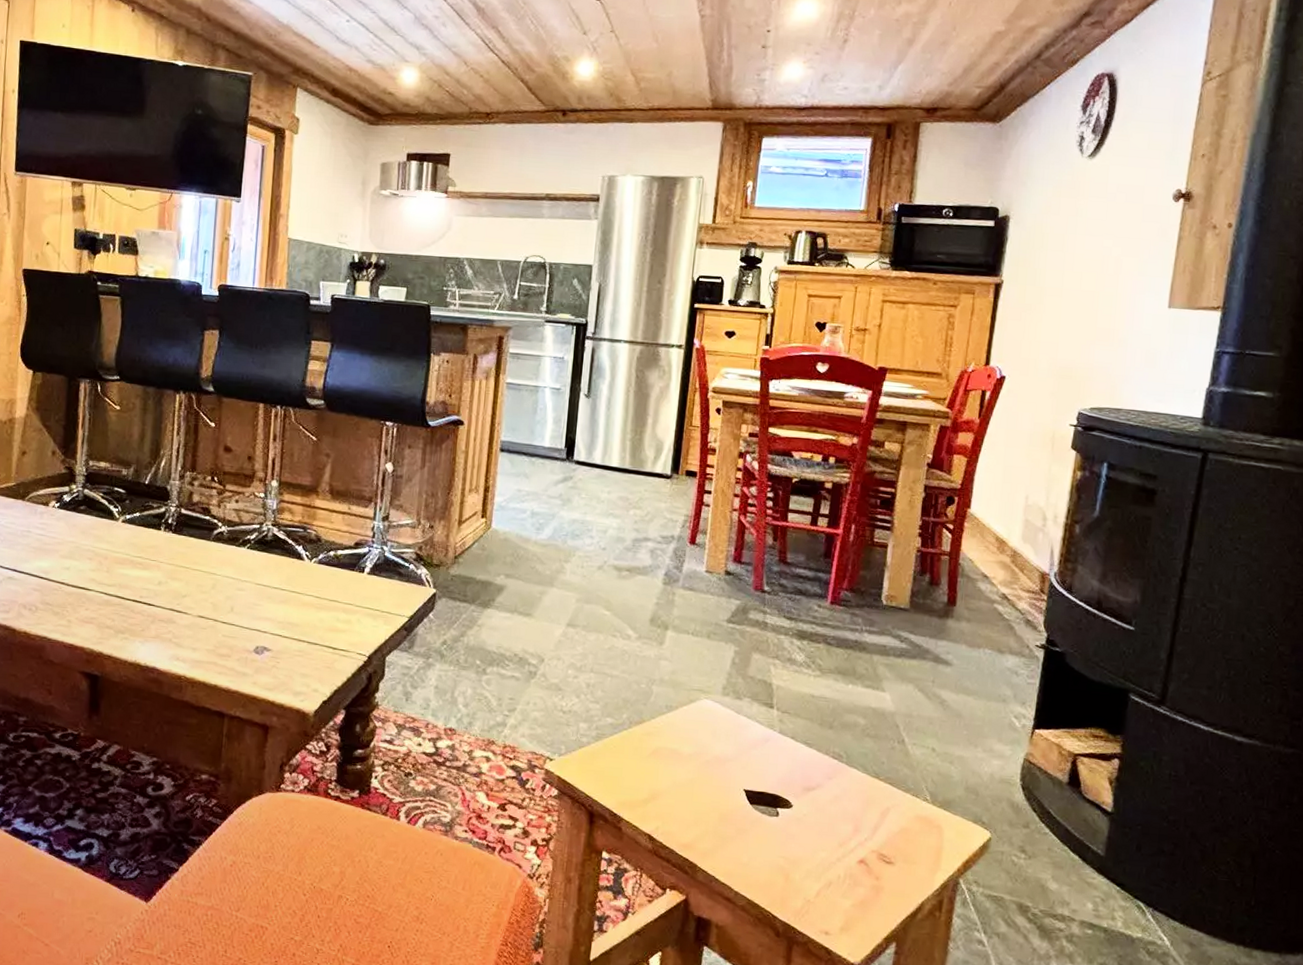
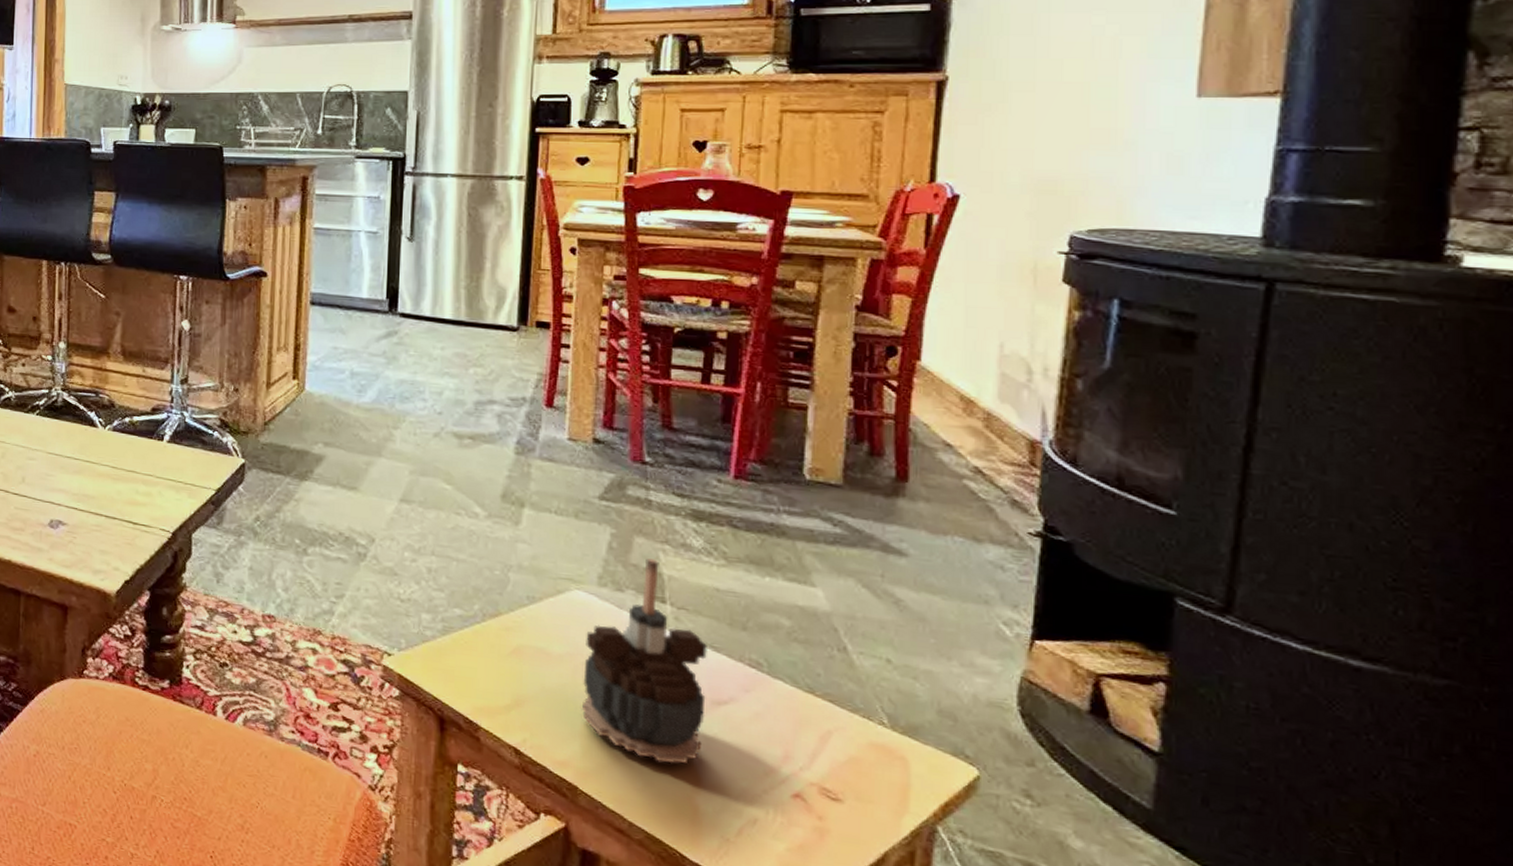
candle: none [703,671,803,841] -> present [581,558,709,764]

